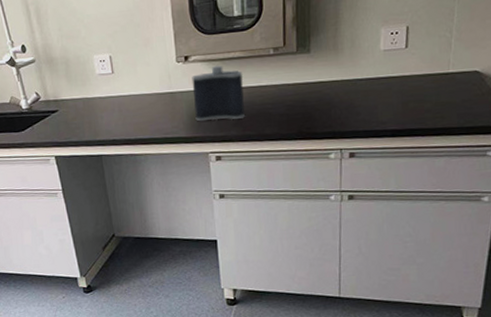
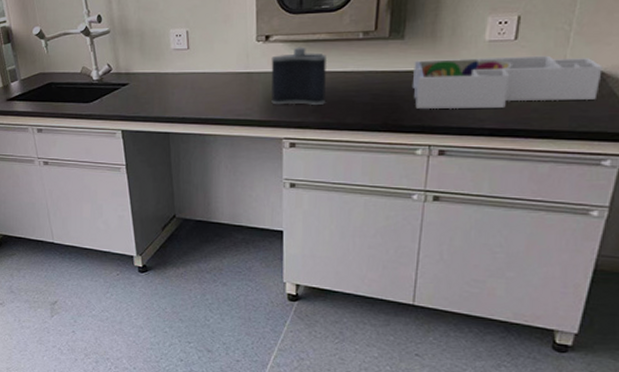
desk organizer: none [320,60,481,116] -> present [412,55,603,109]

